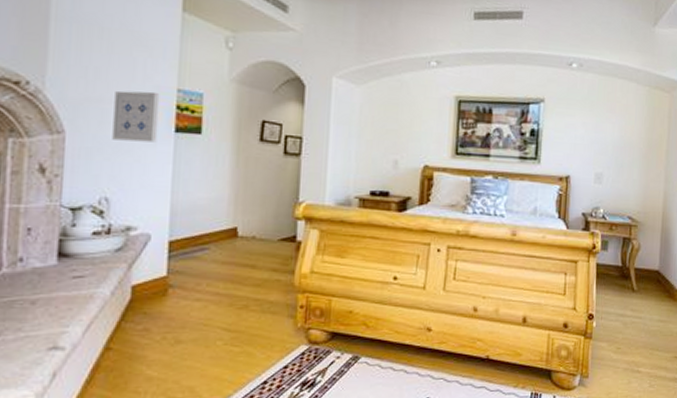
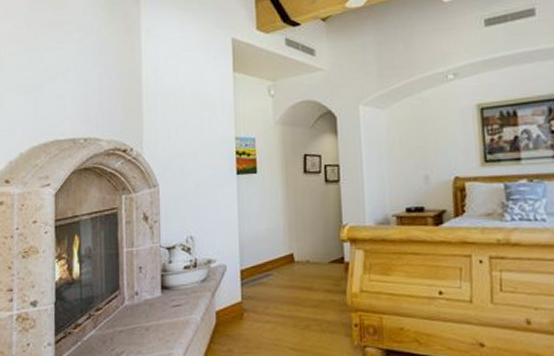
wall art: present [112,90,160,143] -> none [191,142,224,187]

